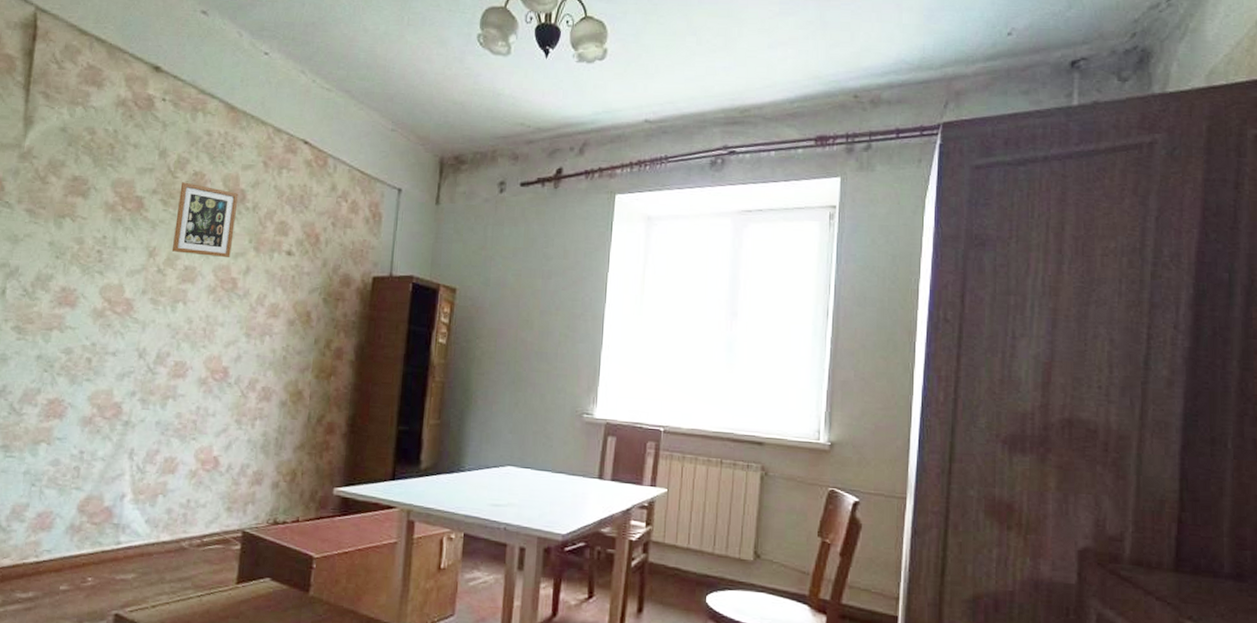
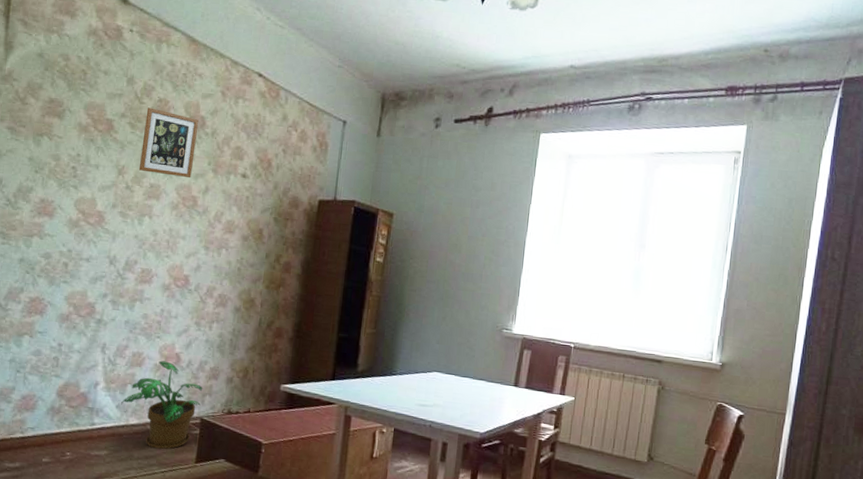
potted plant: none [151,465,245,570] -> present [121,360,203,450]

